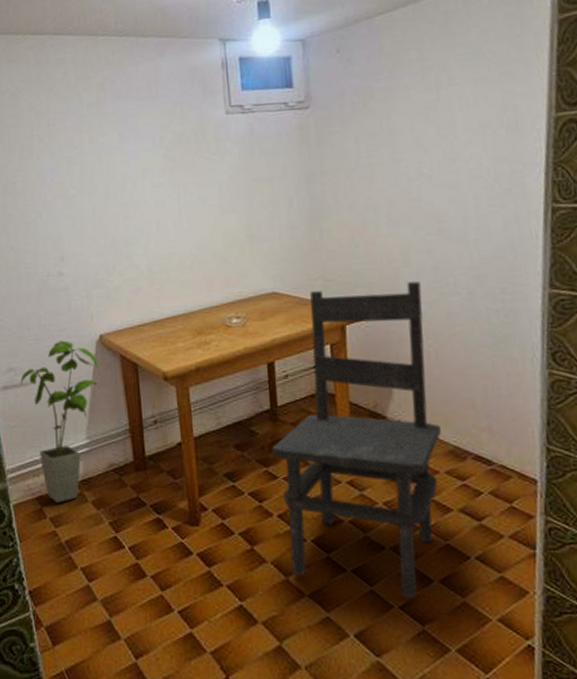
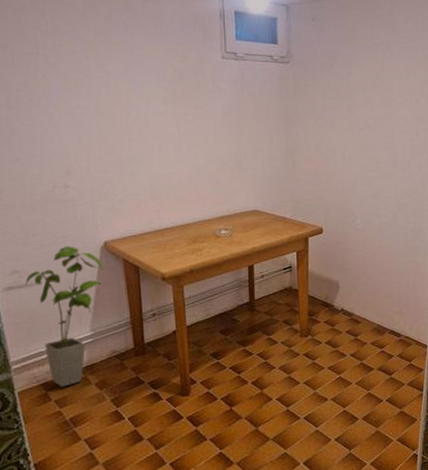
wooden chair: present [272,281,442,599] -> none [249,206,370,433]

